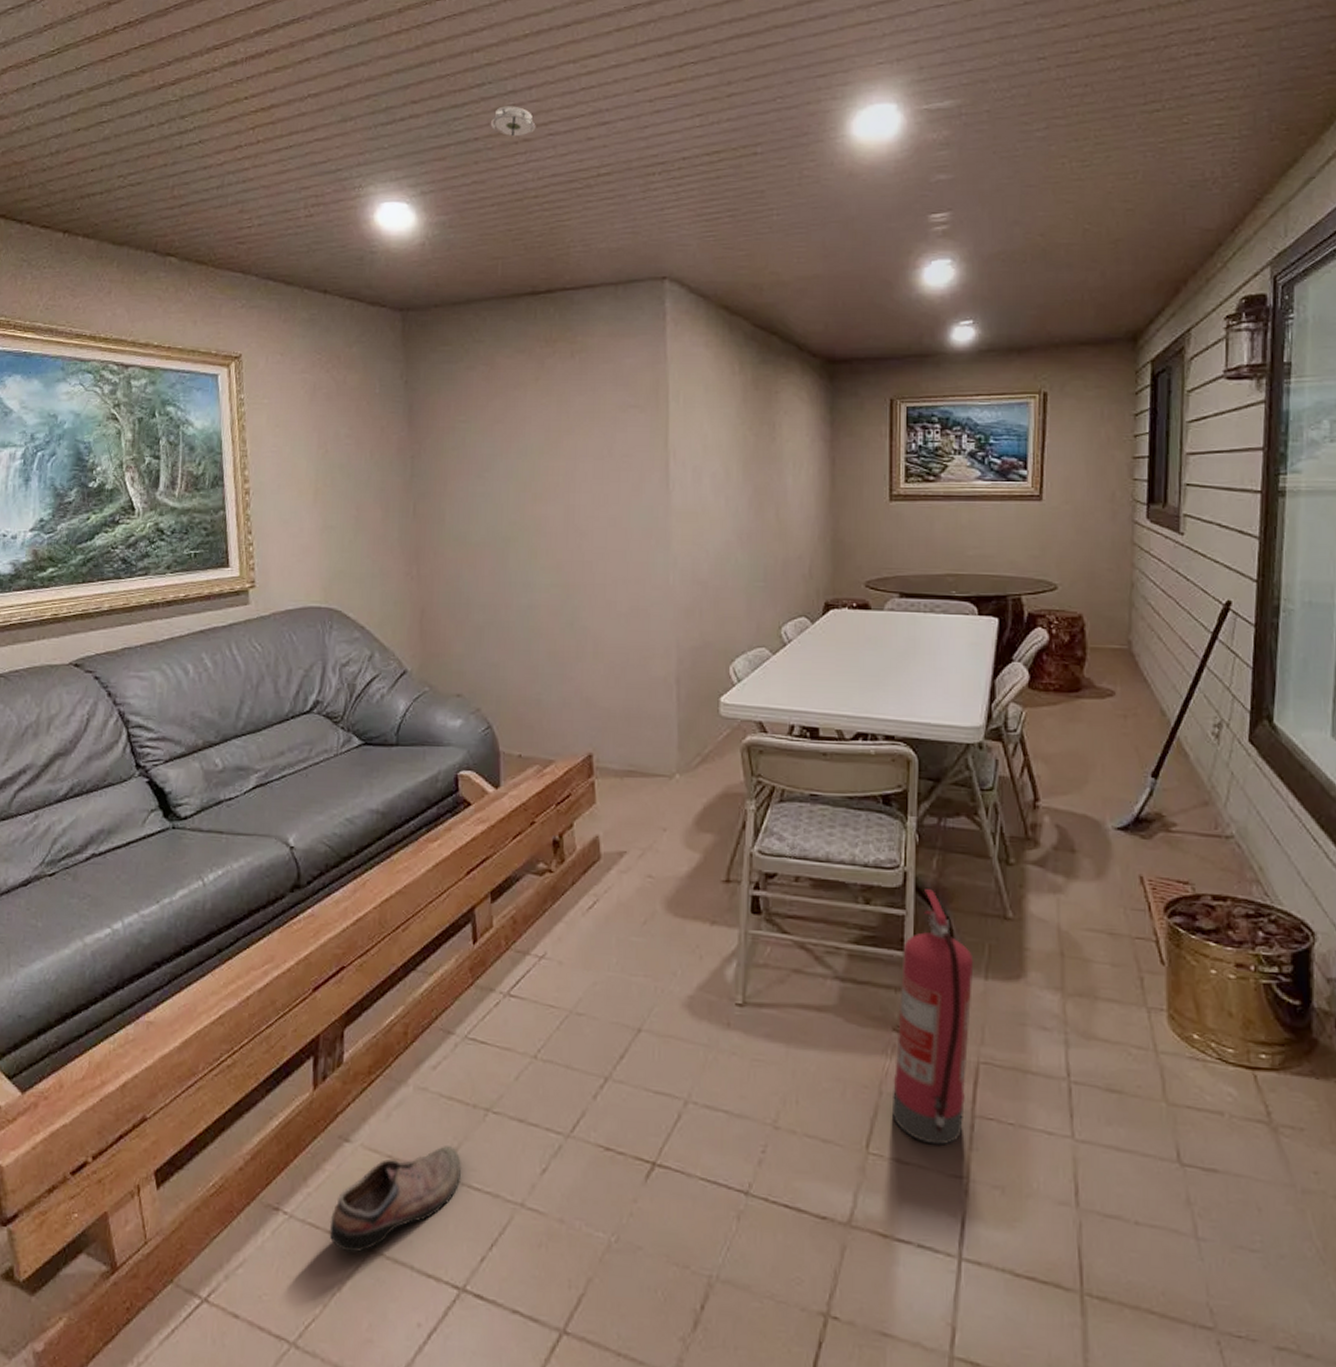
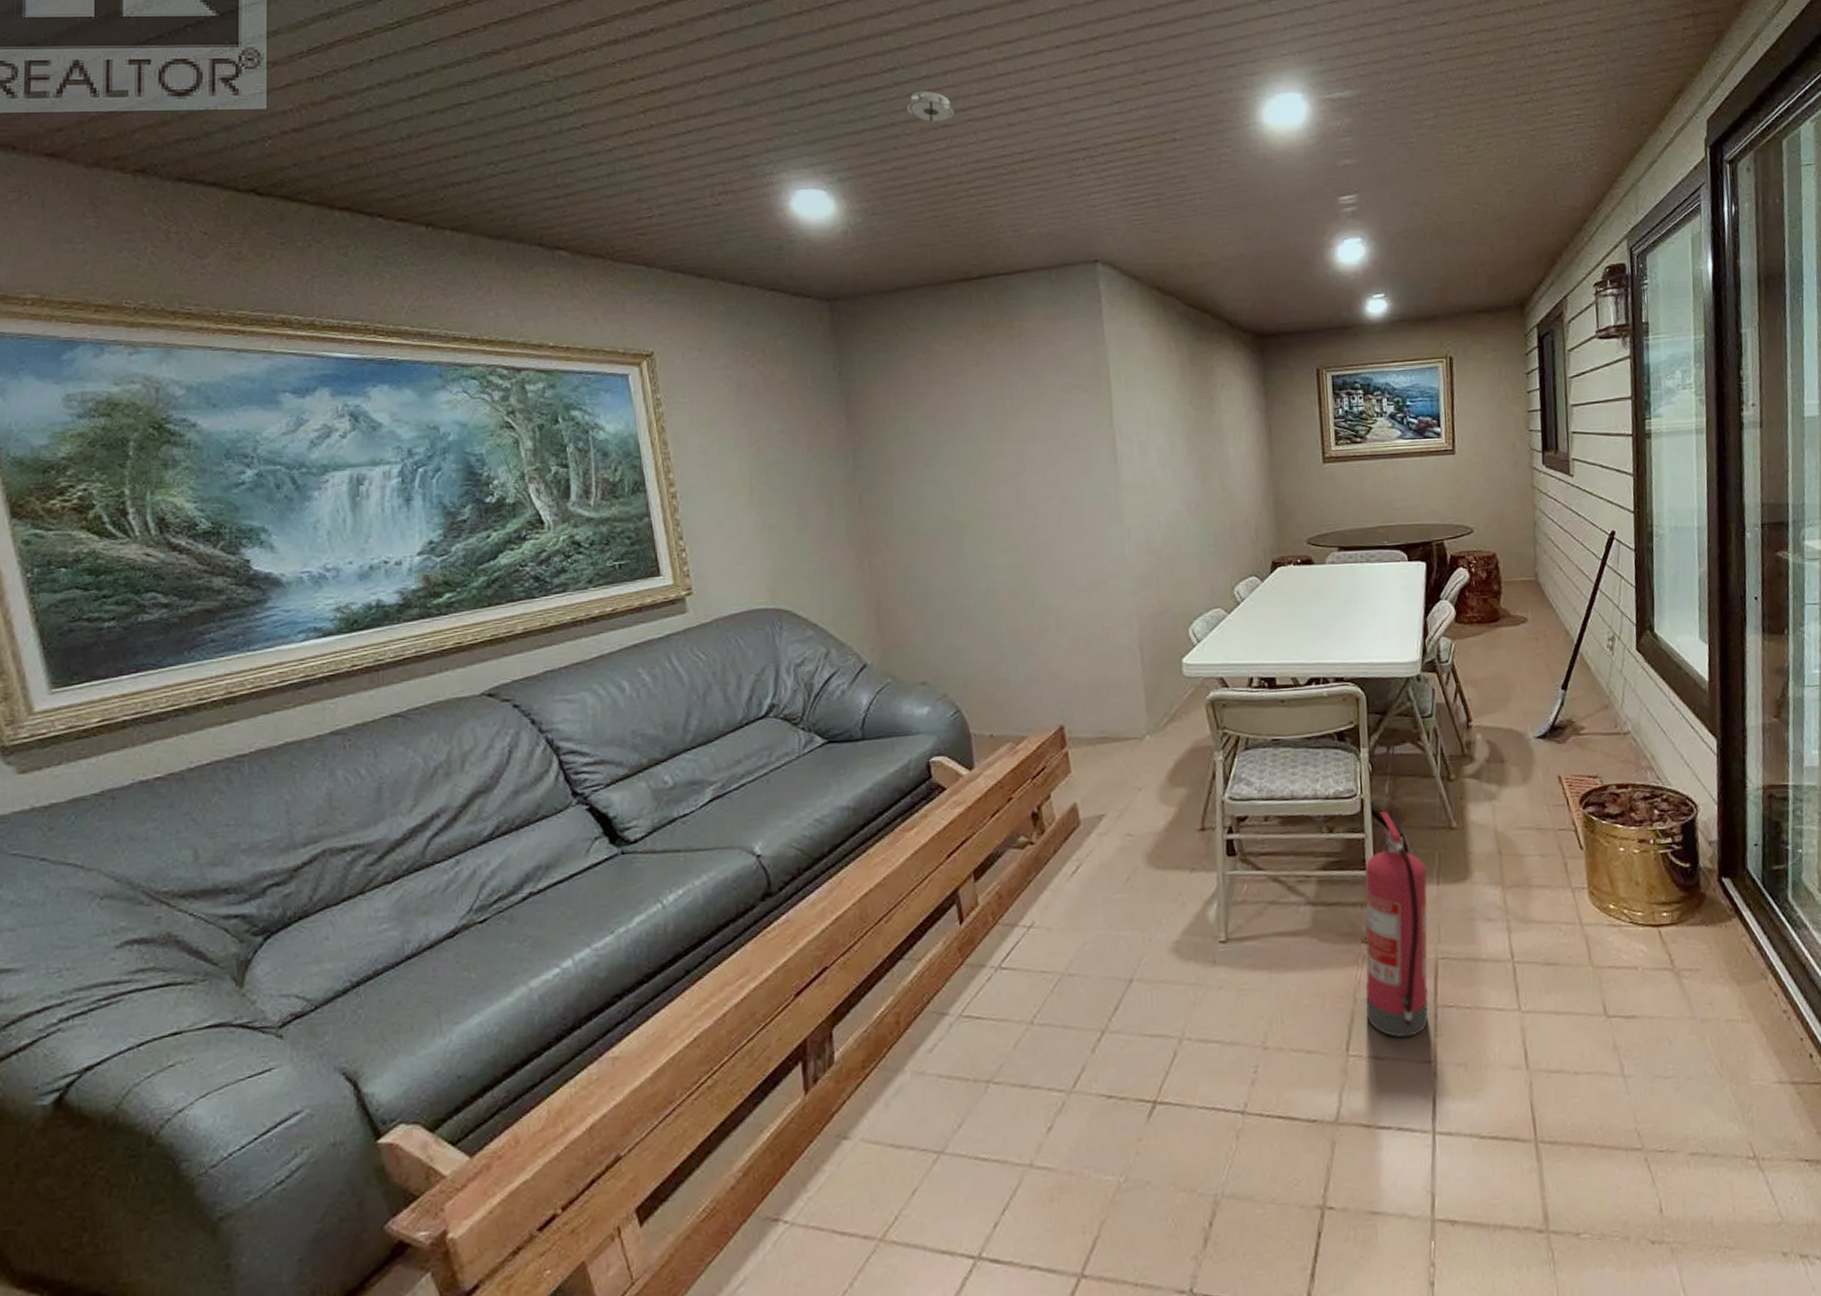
shoe: present [329,1146,461,1253] -> none [834,1123,967,1247]

